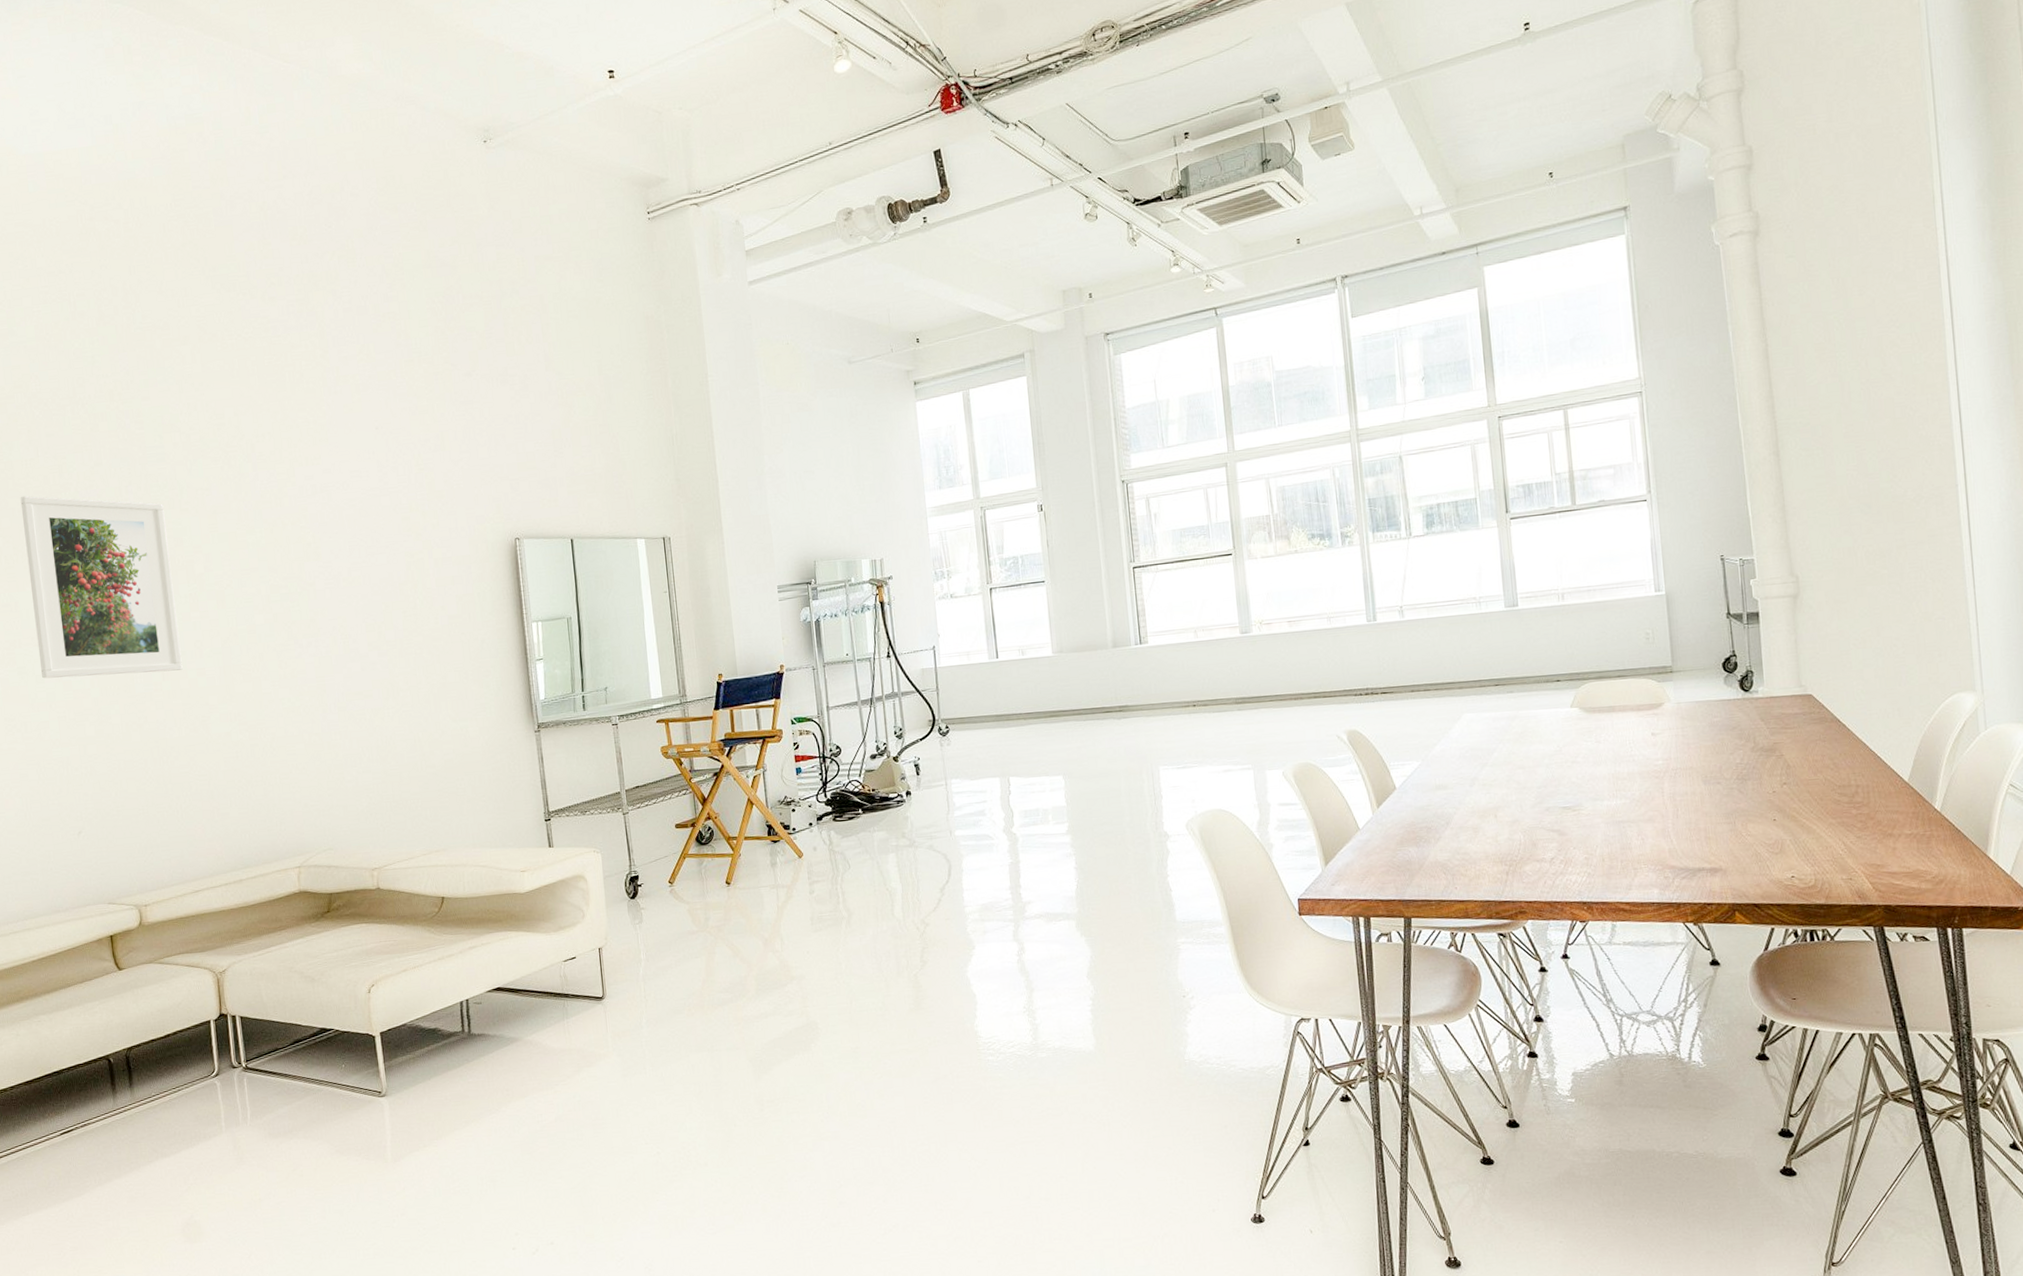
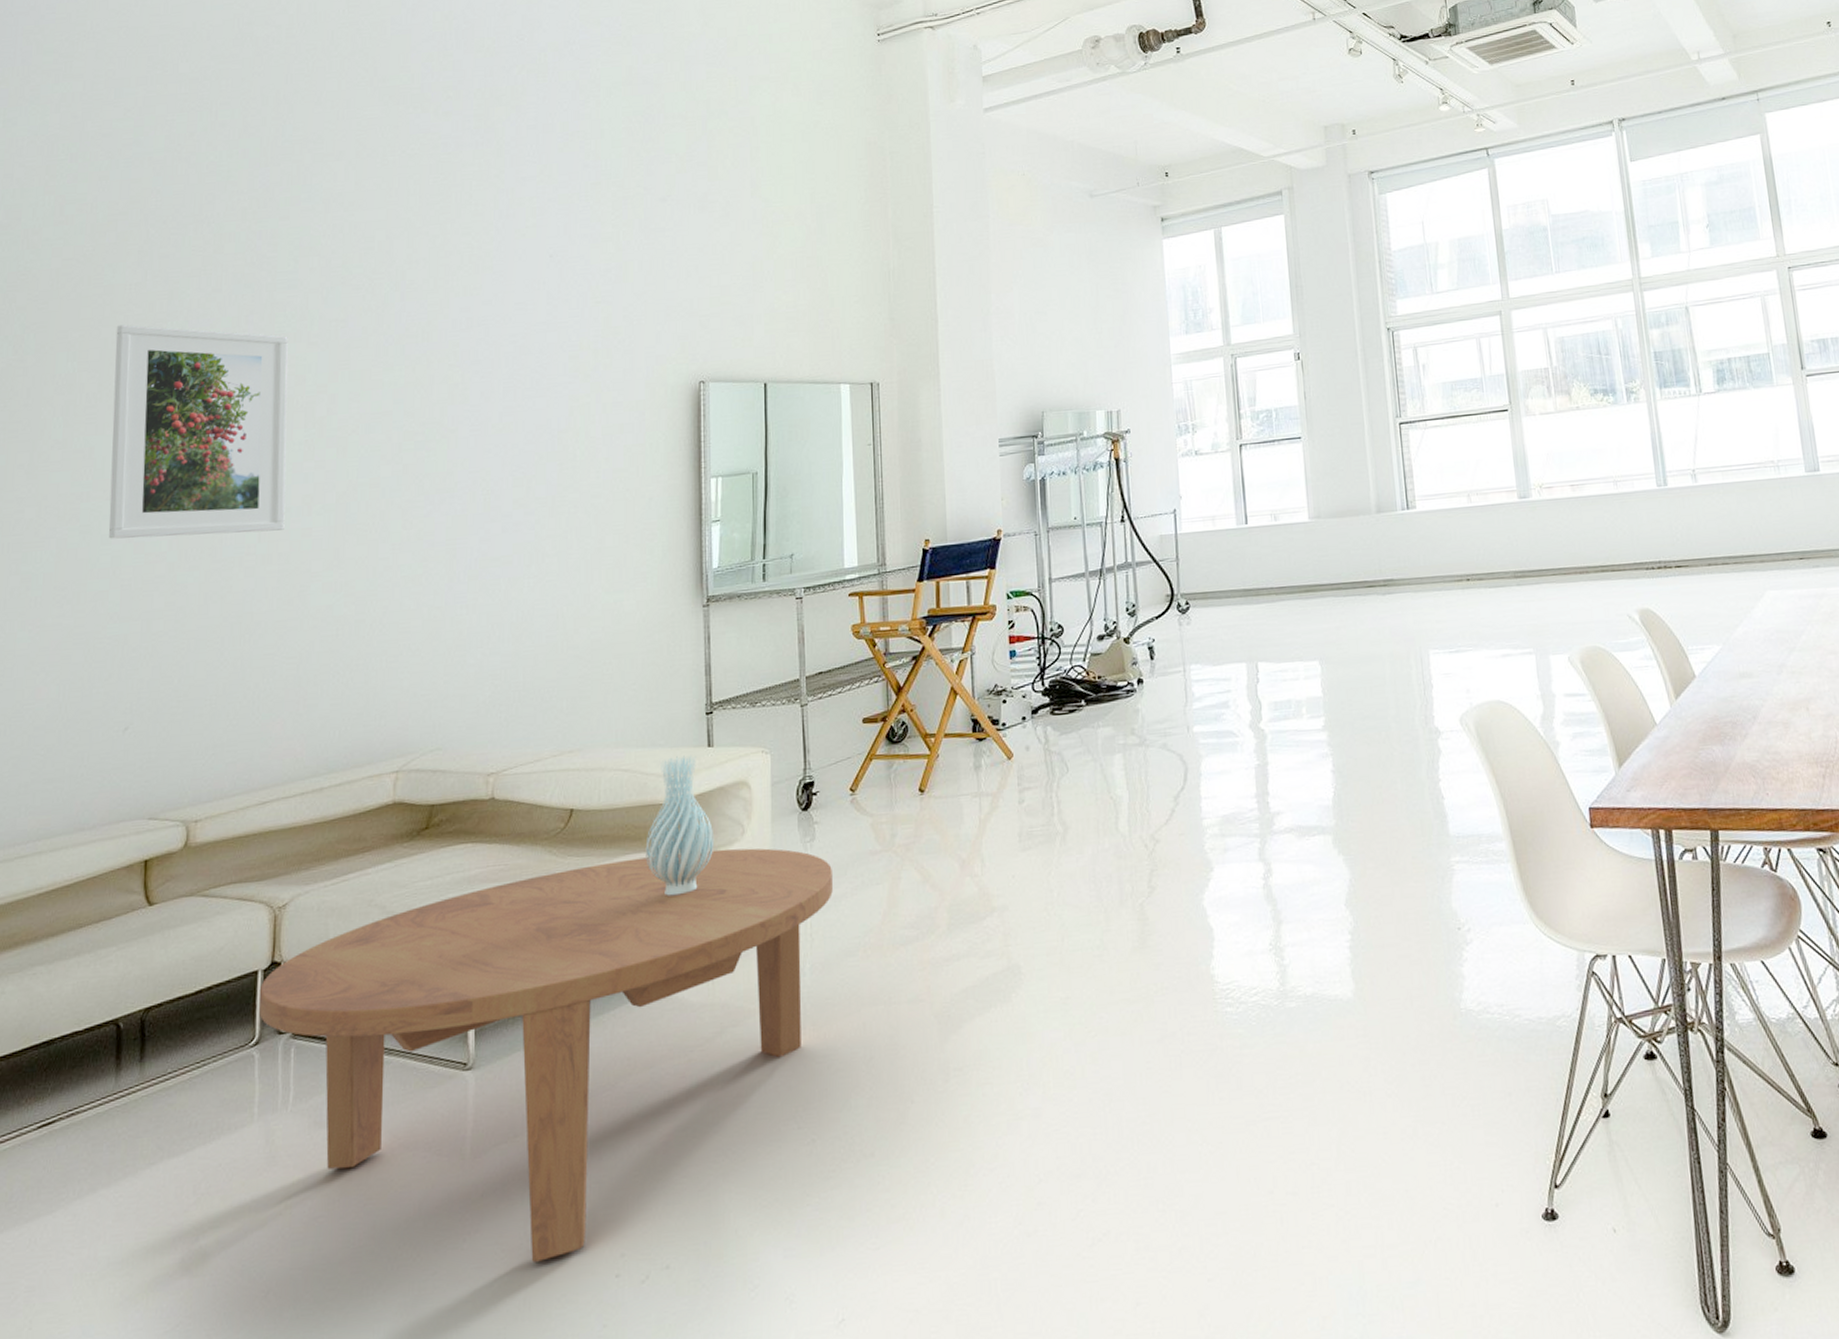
coffee table: none [213,928,660,1238] -> present [259,848,833,1262]
vase: none [505,854,561,966] -> present [645,755,715,896]

